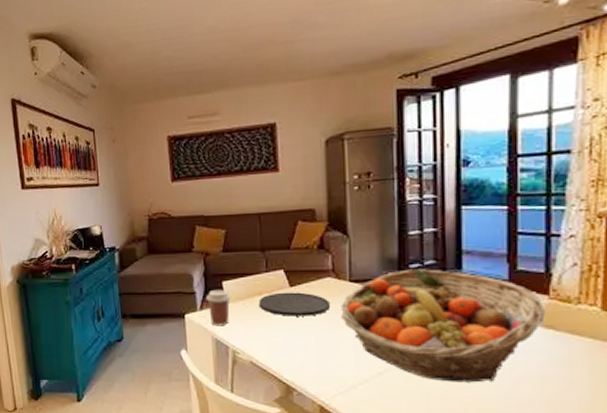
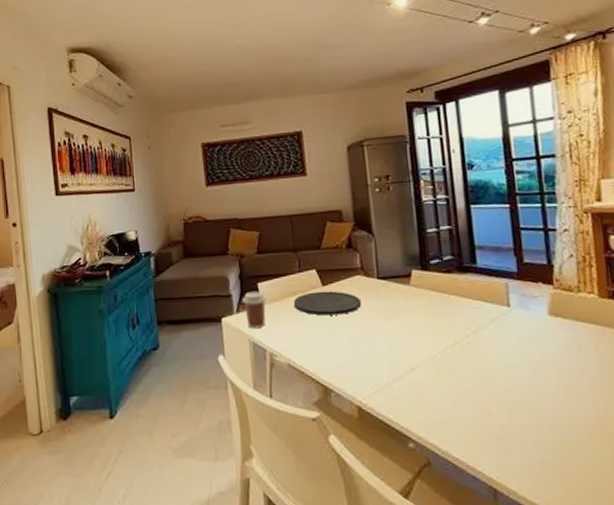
fruit basket: present [340,269,545,383] -> none [371,264,553,374]

